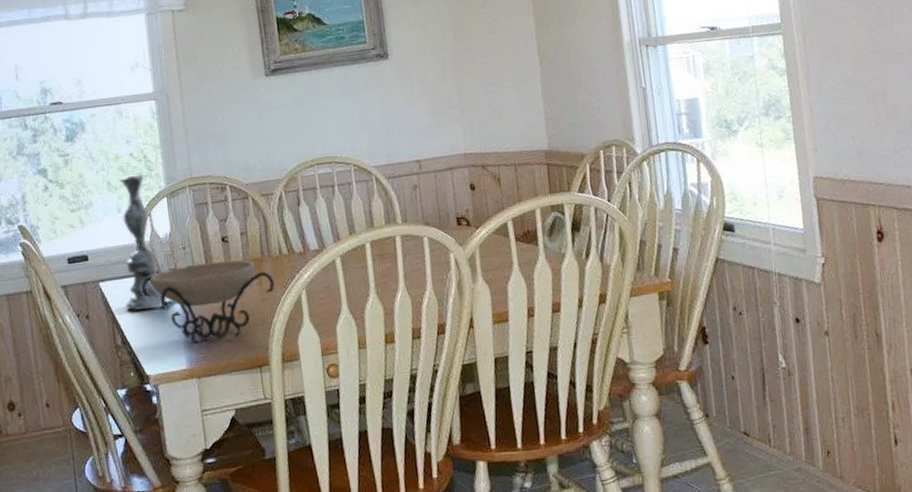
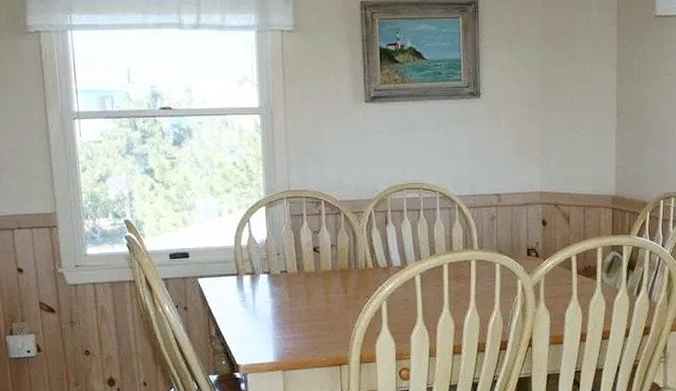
candlestick: present [118,175,167,311] -> none [221,183,260,307]
decorative bowl: present [141,260,275,344] -> none [237,269,359,341]

